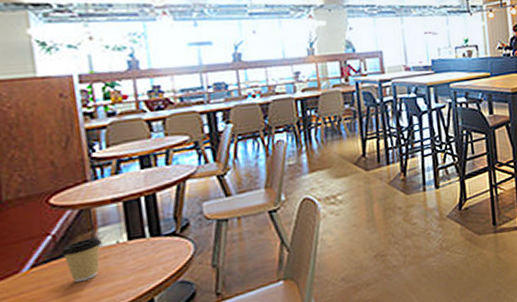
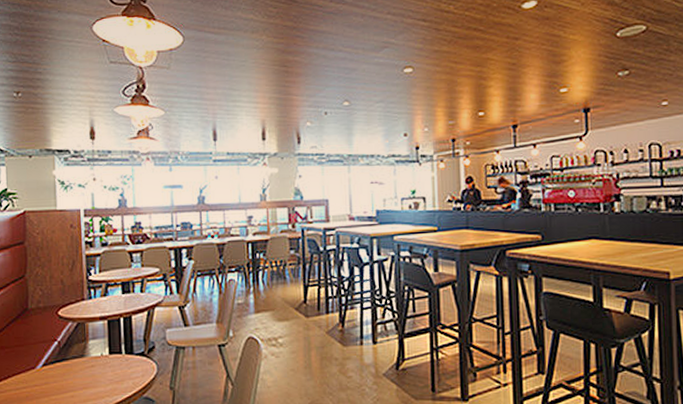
coffee cup: present [60,236,102,283] -> none [62,347,91,384]

